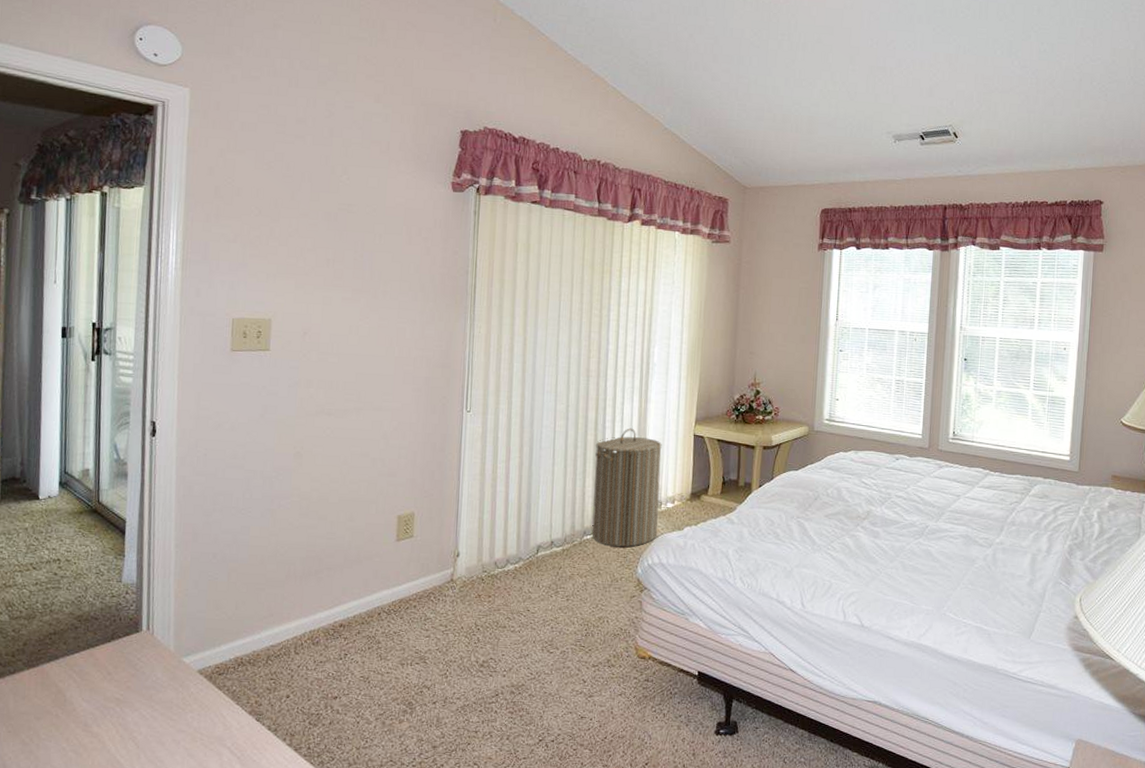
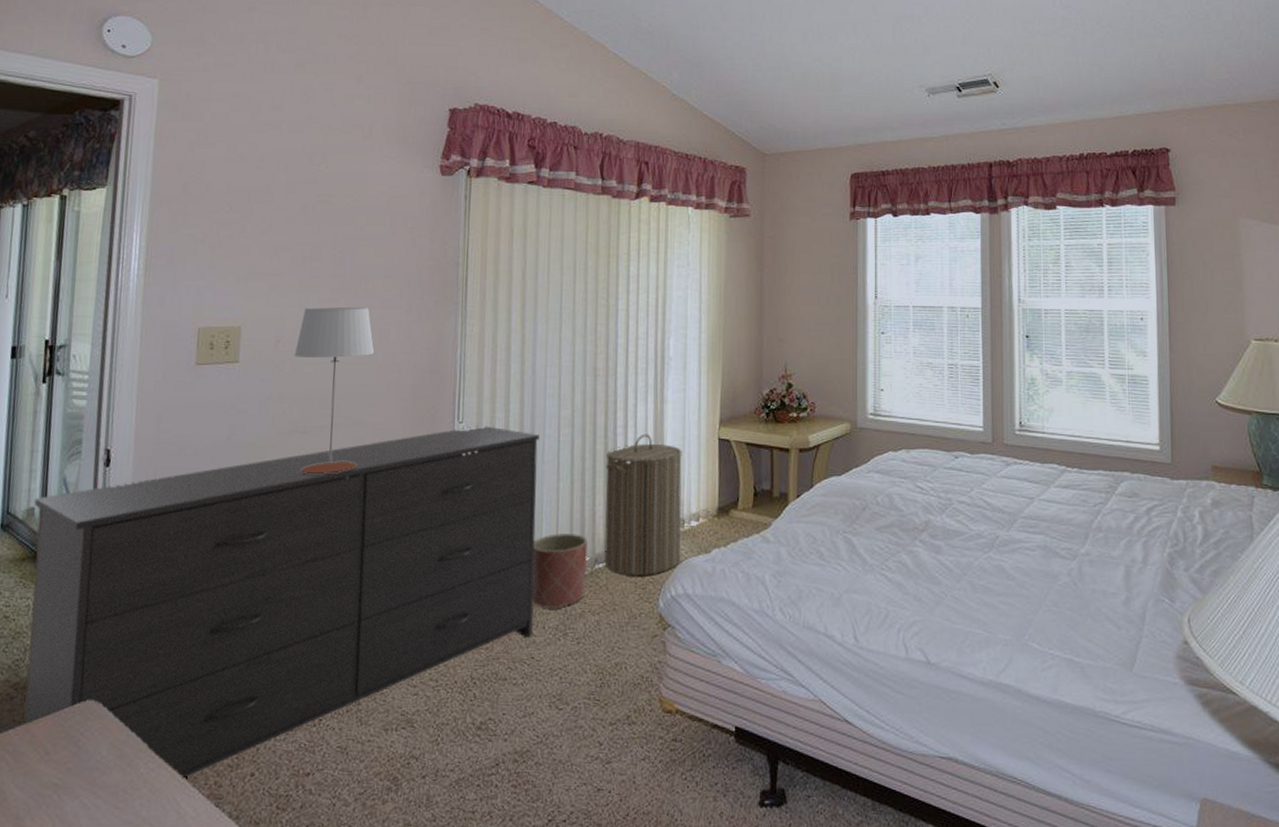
dresser: none [87,415,538,698] -> present [23,426,539,779]
table lamp: none [319,304,392,451] -> present [294,307,375,474]
planter: none [529,509,578,572] -> present [532,533,587,609]

